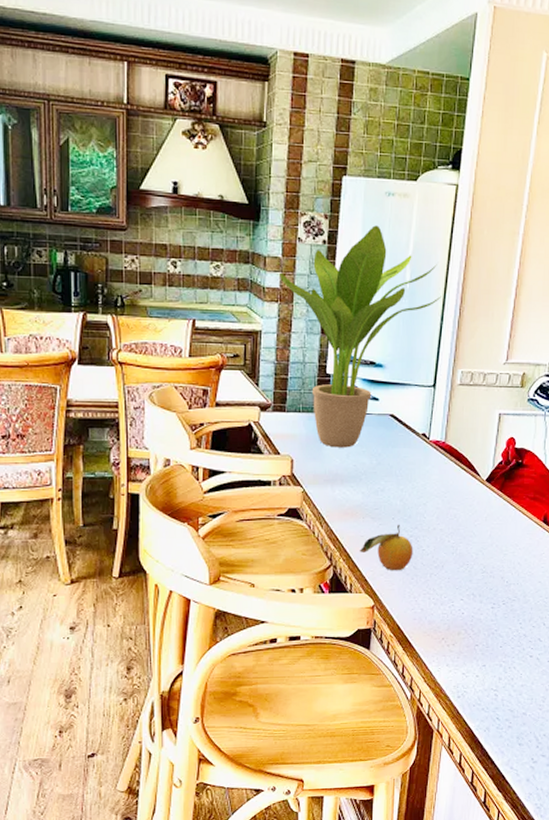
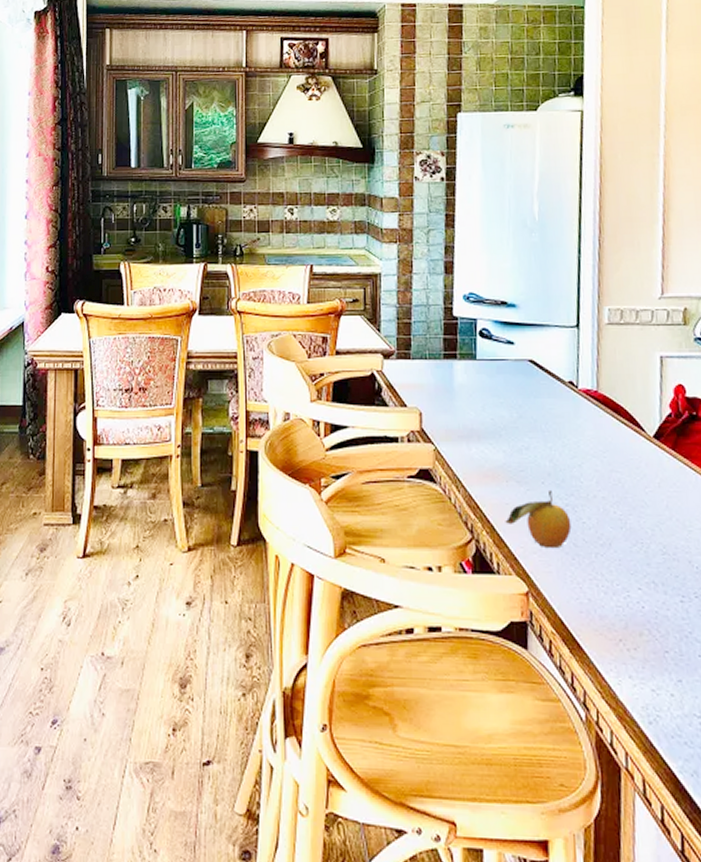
potted plant: present [280,225,442,448] -> none [397,158,576,399]

